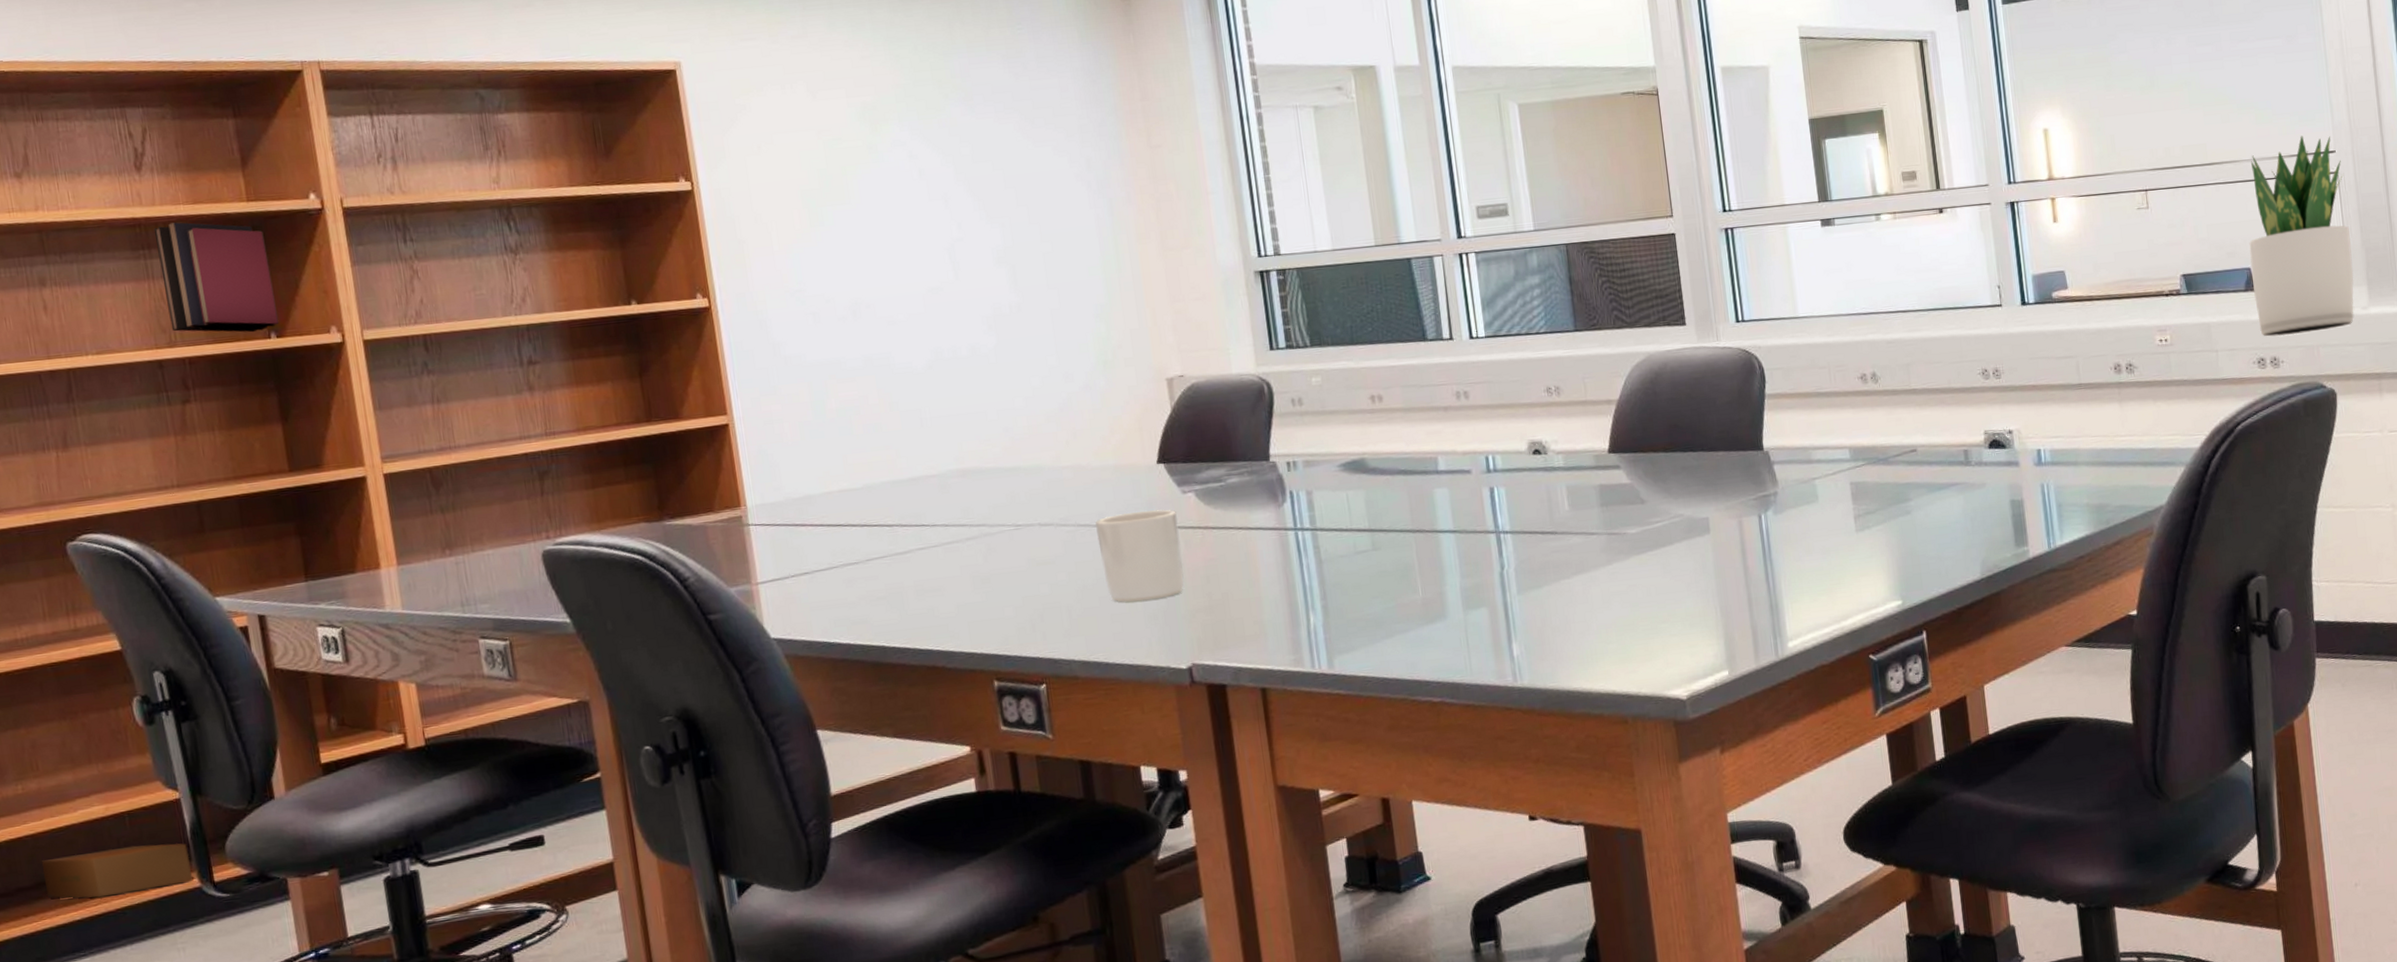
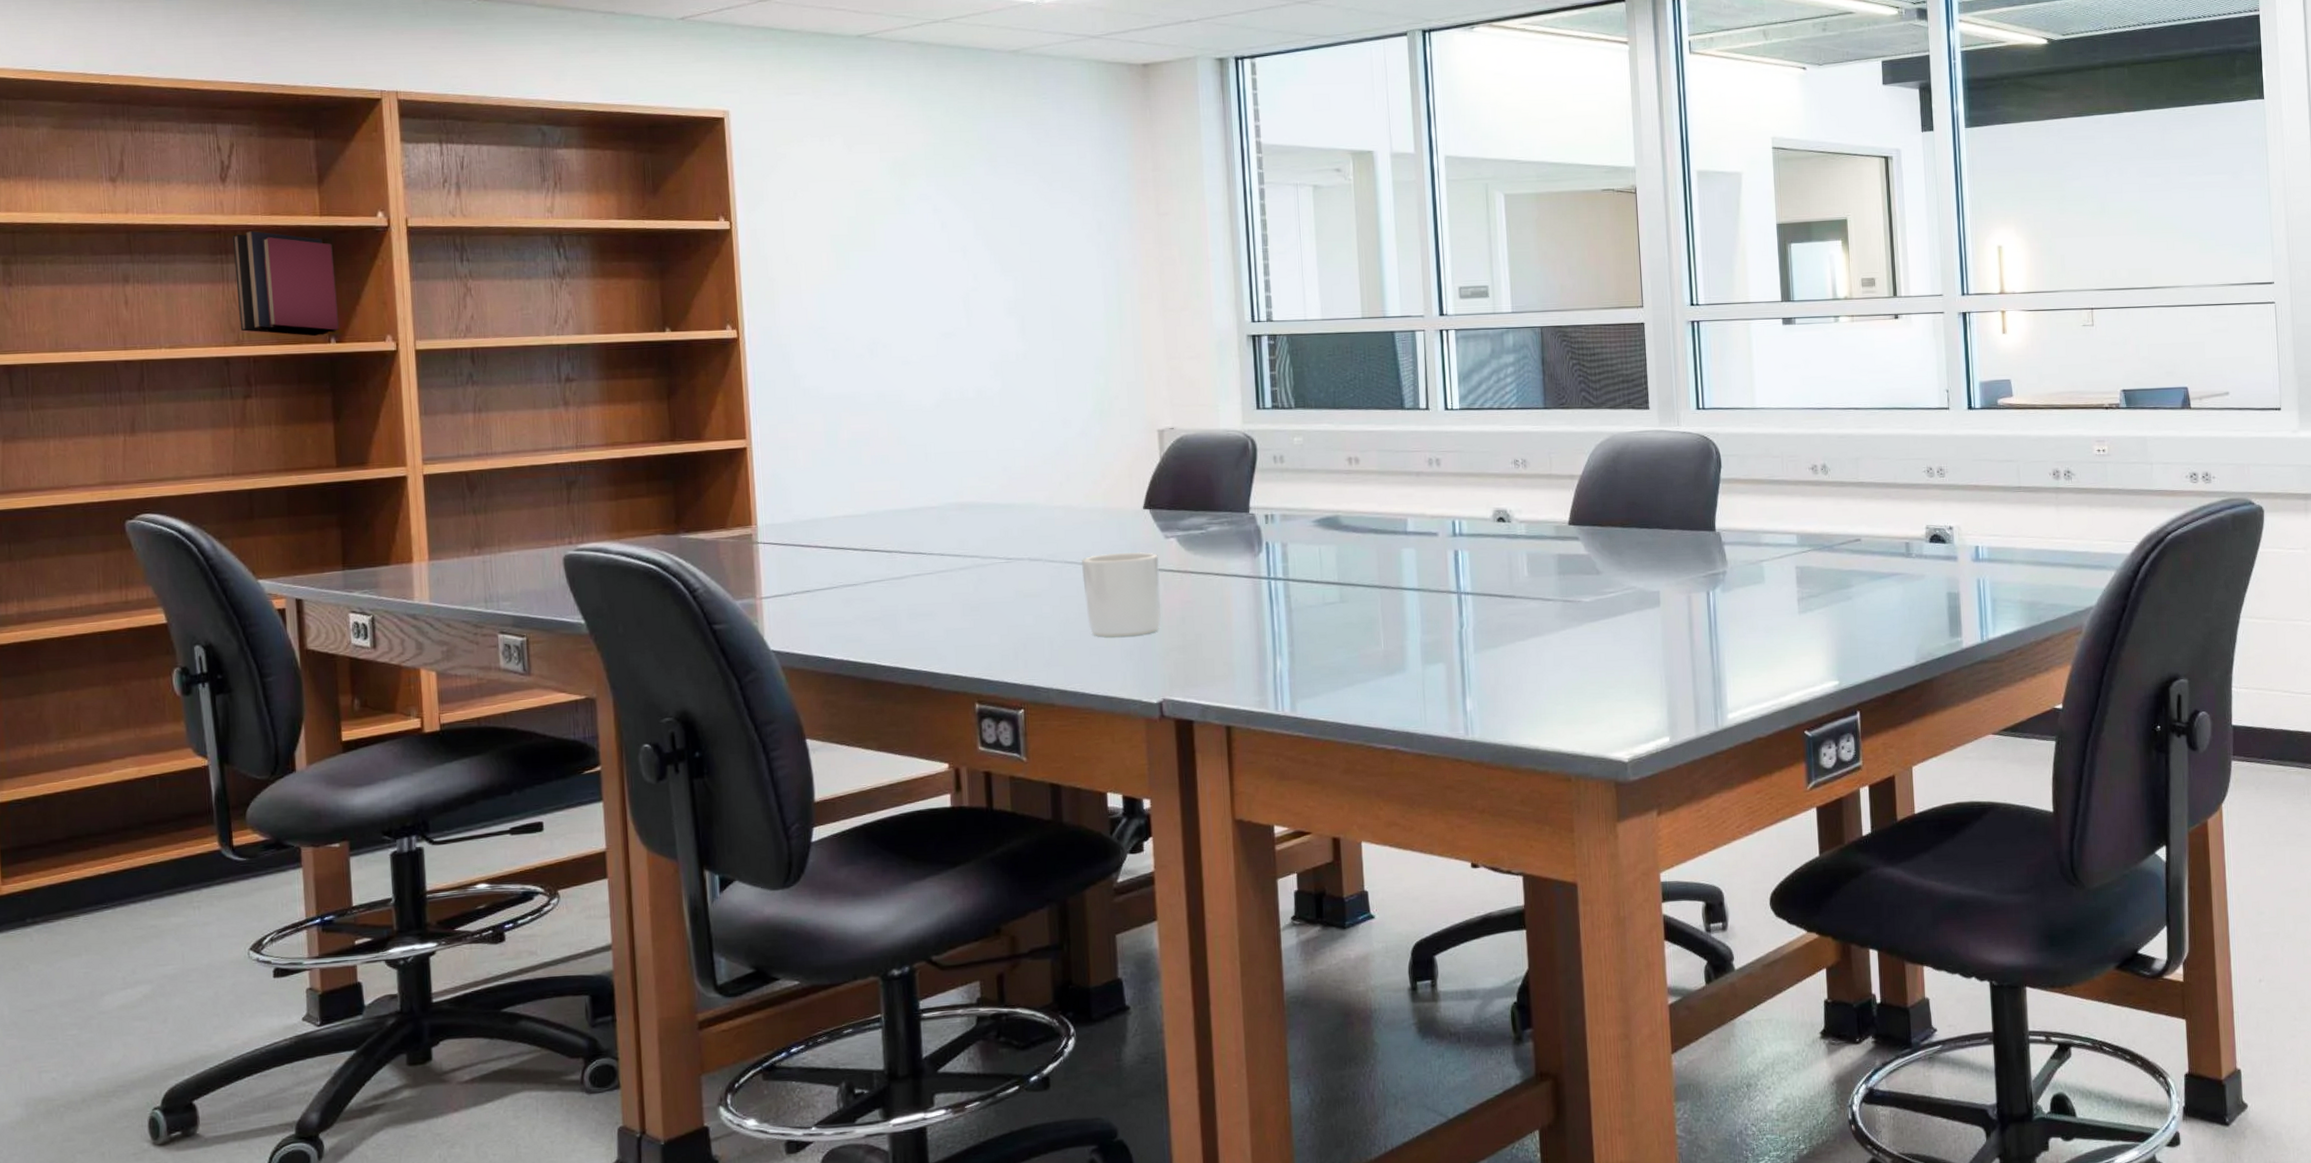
box: present [41,843,192,899] -> none [74,807,213,854]
planter: present [2249,136,2354,337] -> none [2187,266,2286,453]

